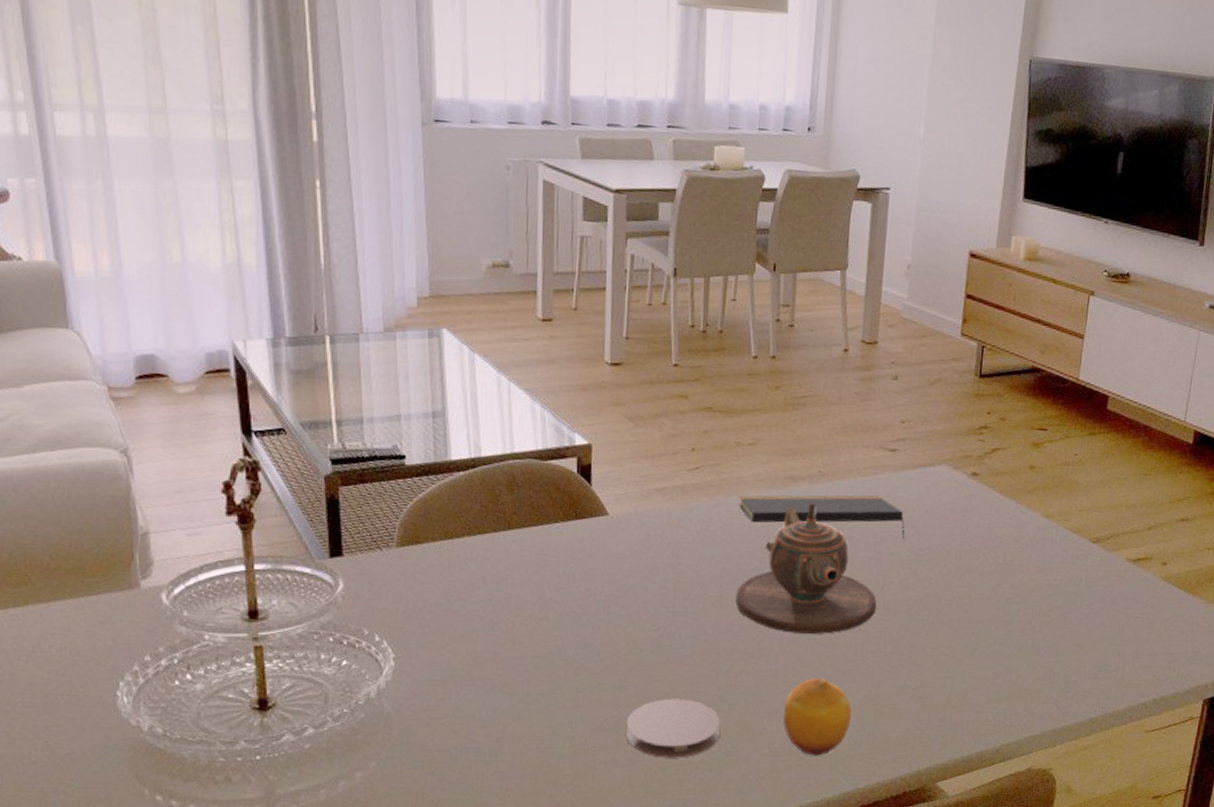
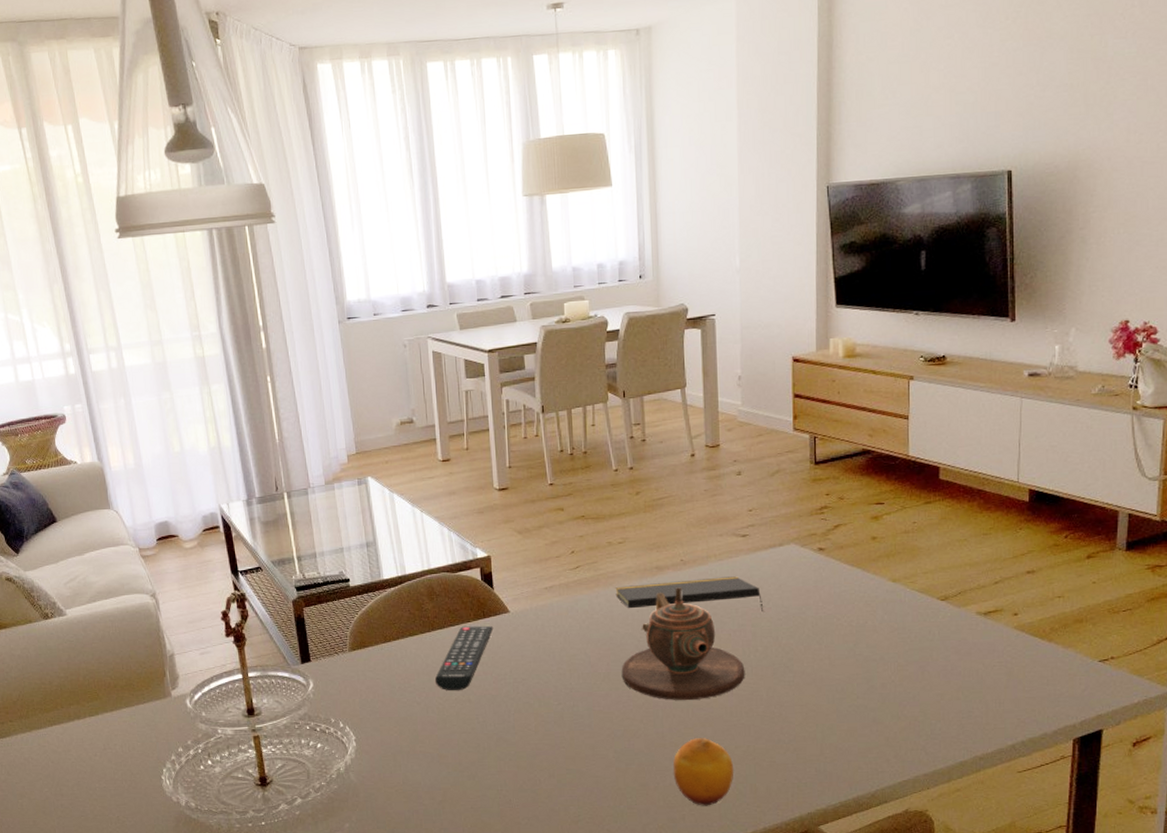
remote control: none [506,527,587,606] -> present [435,625,494,691]
coaster: present [626,698,720,758] -> none [541,761,620,812]

